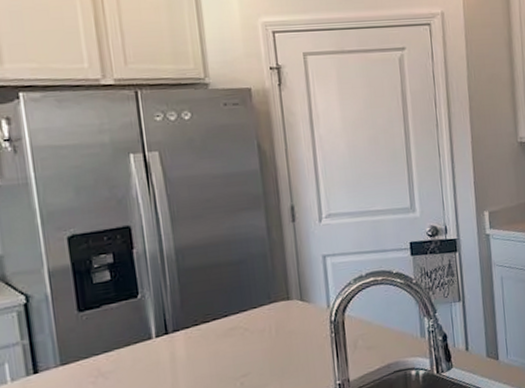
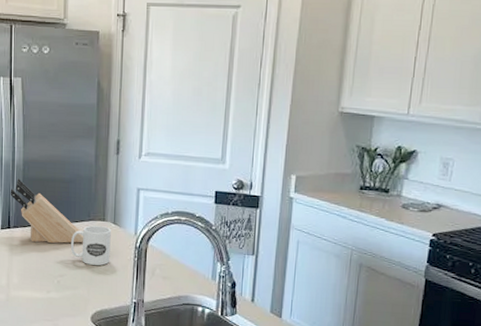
knife block: none [162,271,268,345] -> present [10,178,84,244]
mug: none [250,305,303,355] -> present [70,225,111,265]

